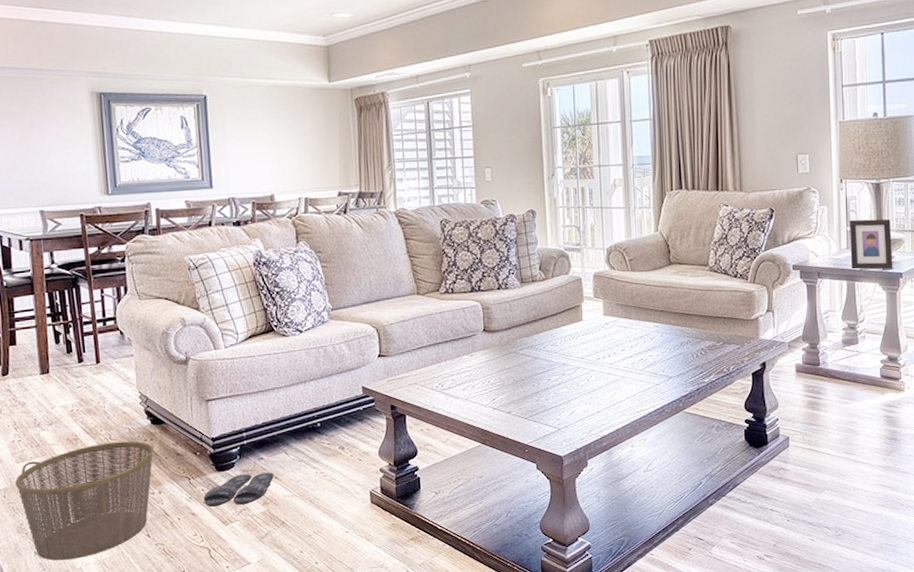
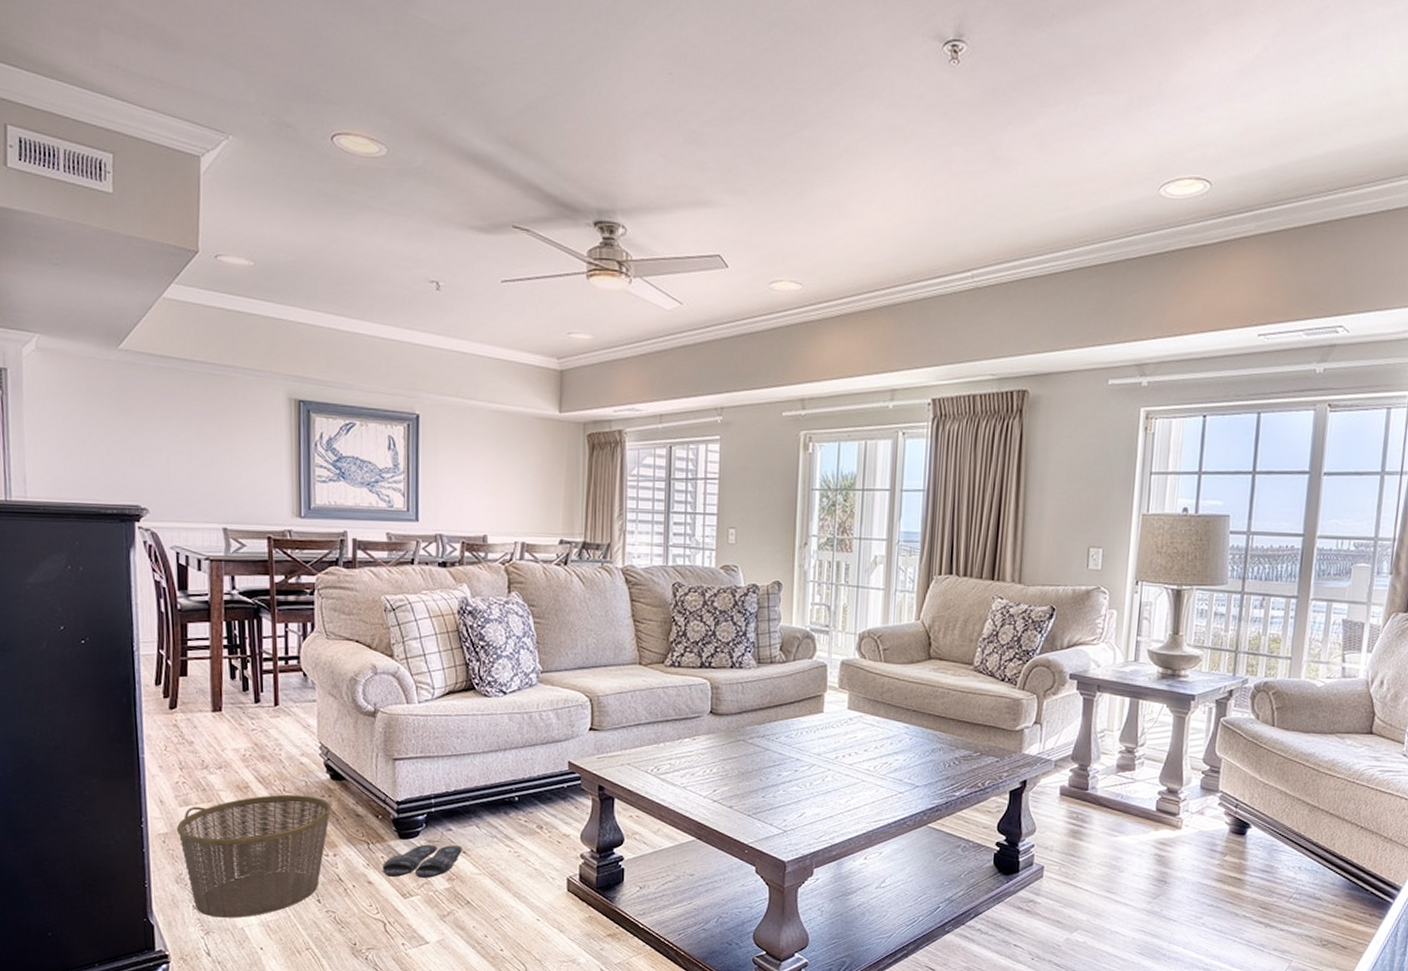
picture frame: present [849,219,893,270] -> none [1137,629,1189,689]

